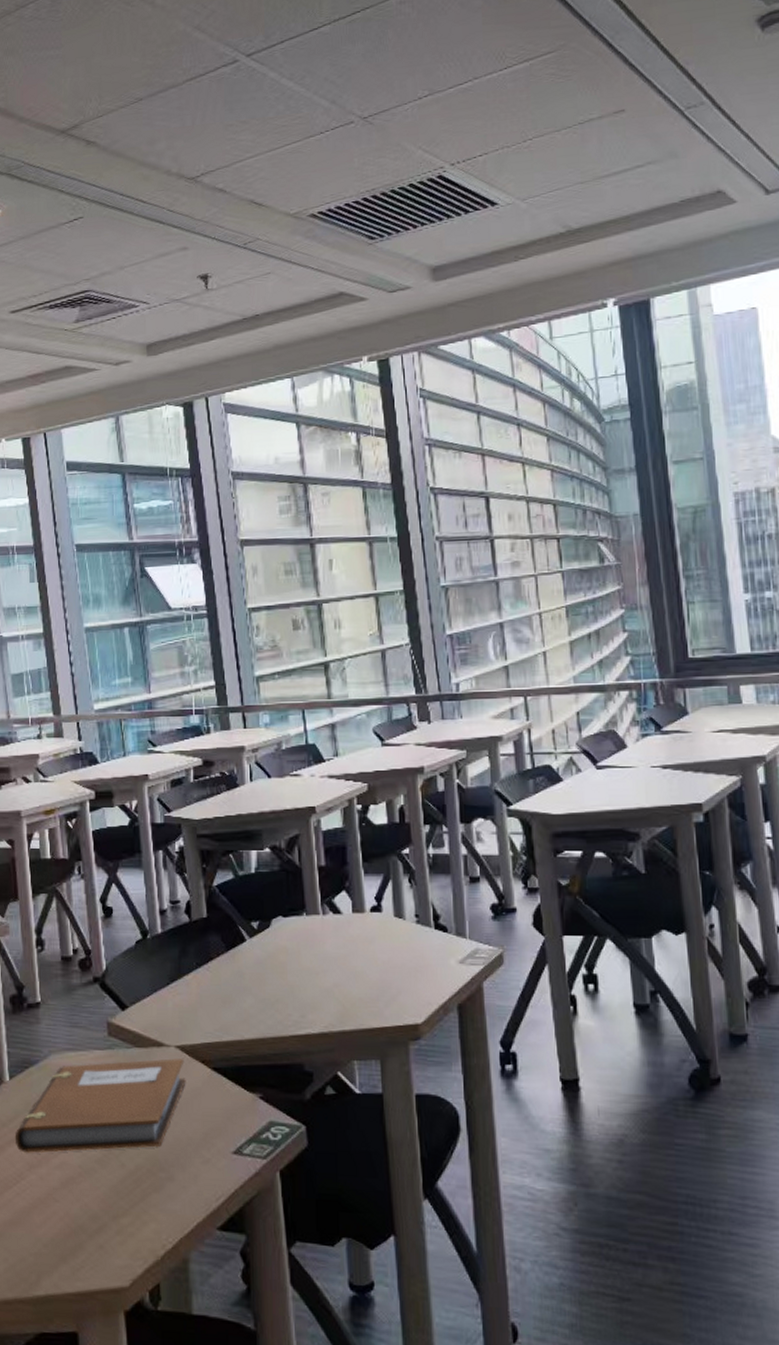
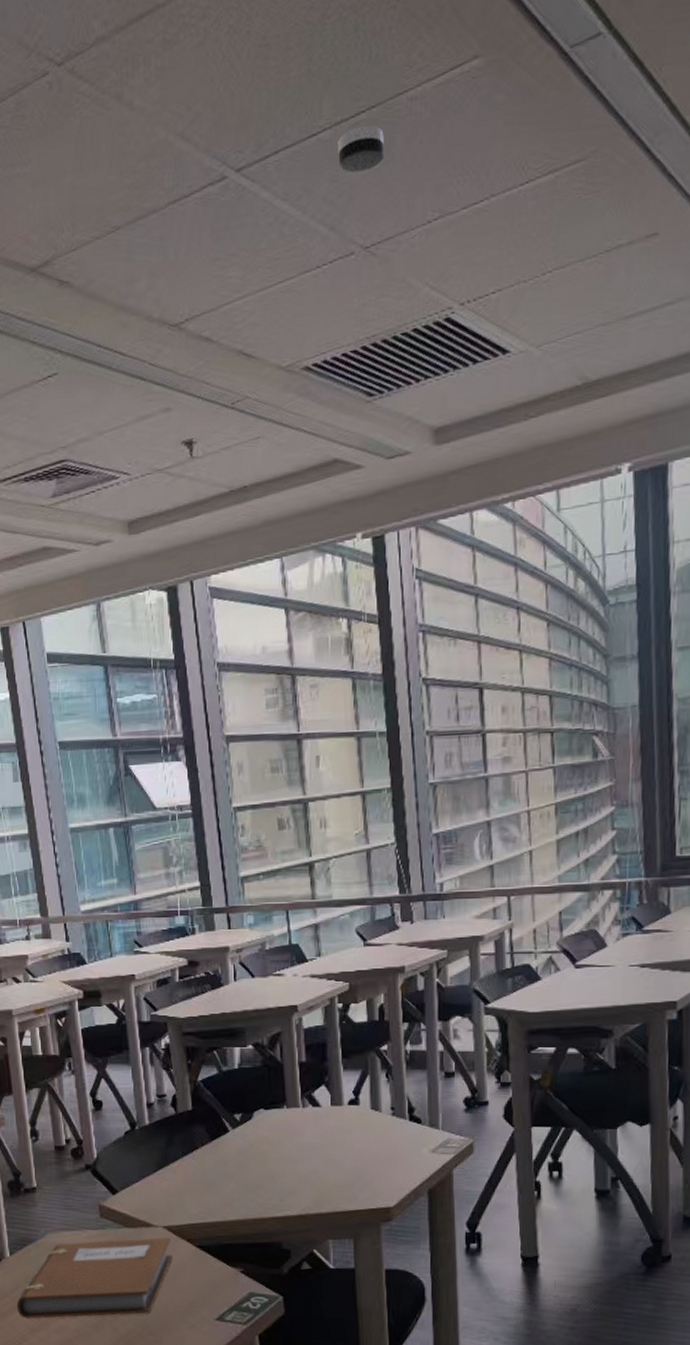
smoke detector: none [336,22,379,60] -> present [338,125,385,174]

